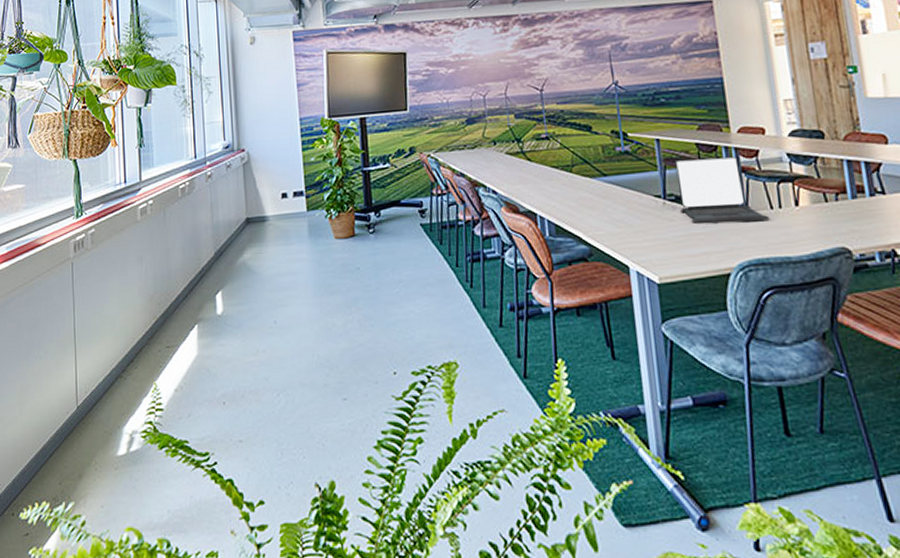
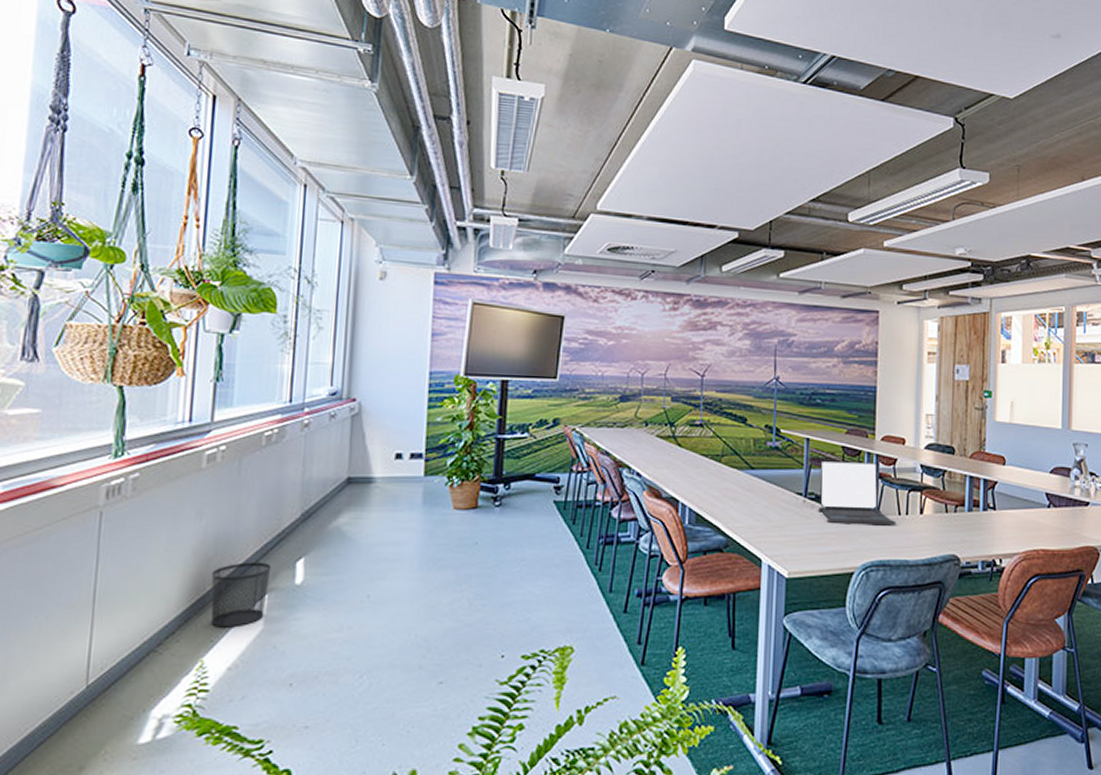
waste bin: none [154,297,198,355] -> present [211,562,272,628]

